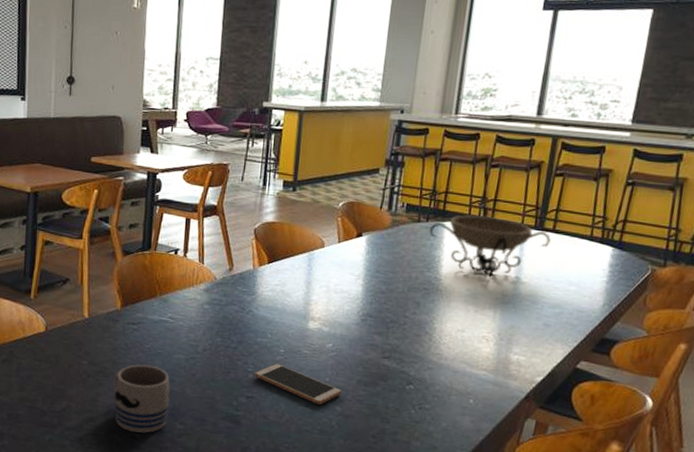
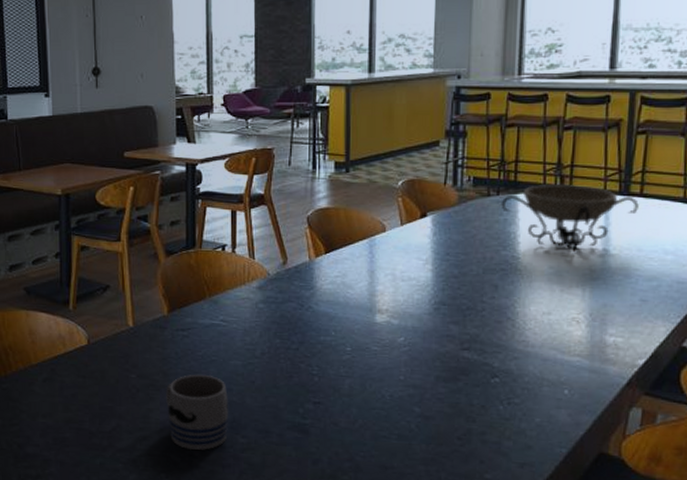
smartphone: present [254,364,342,405] -> none [320,364,419,407]

